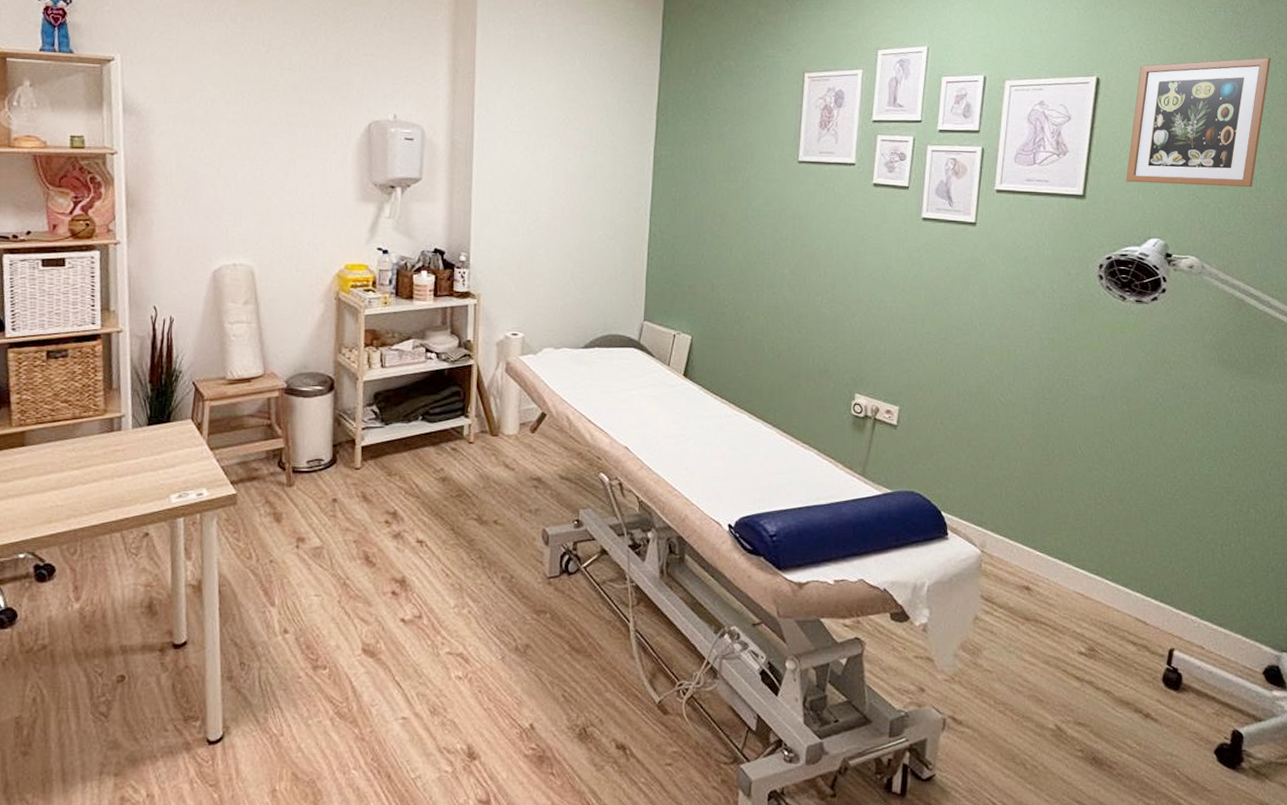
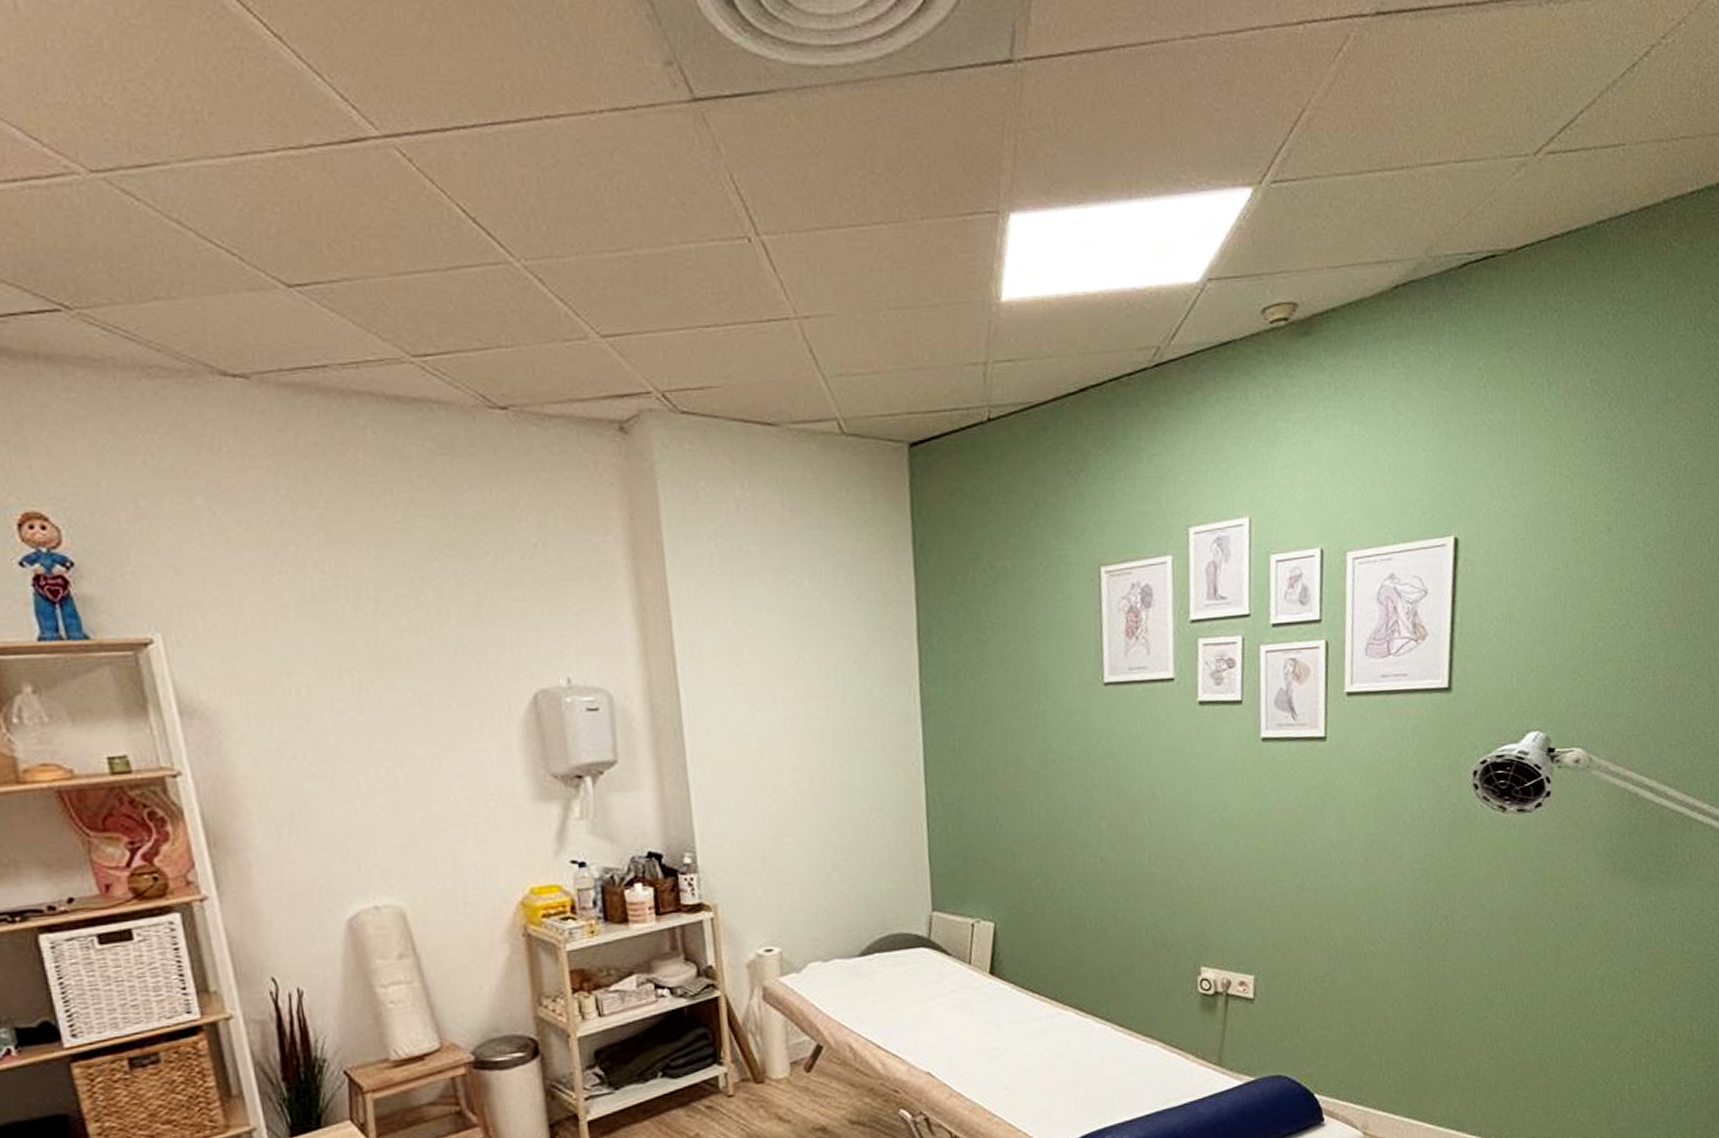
picture frame: present [1125,57,1271,188] -> none [1496,492,1653,666]

